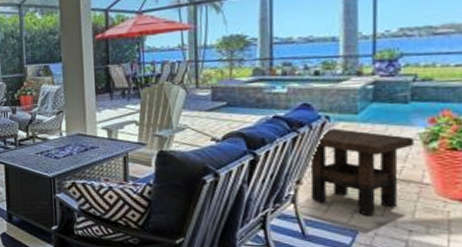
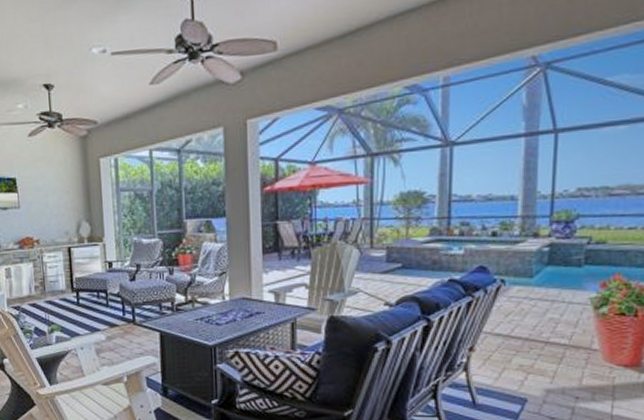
side table: present [310,128,414,217] -> none [483,292,585,384]

